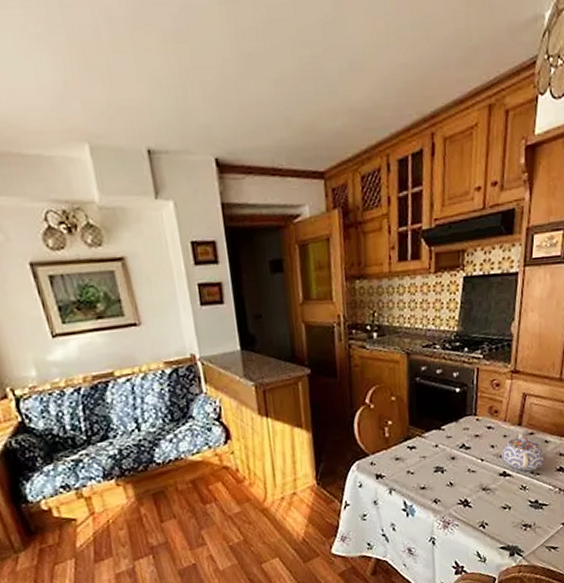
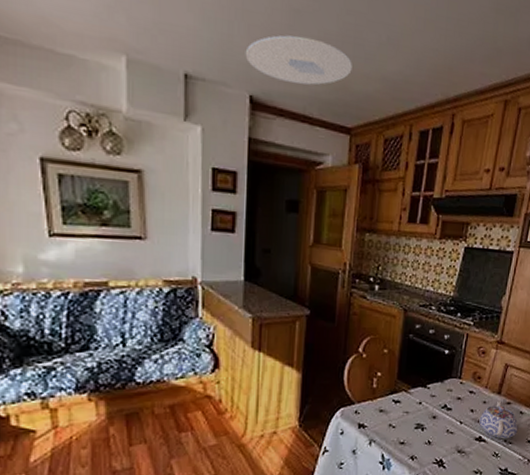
ceiling light: none [203,82,316,136] -> present [245,35,352,85]

